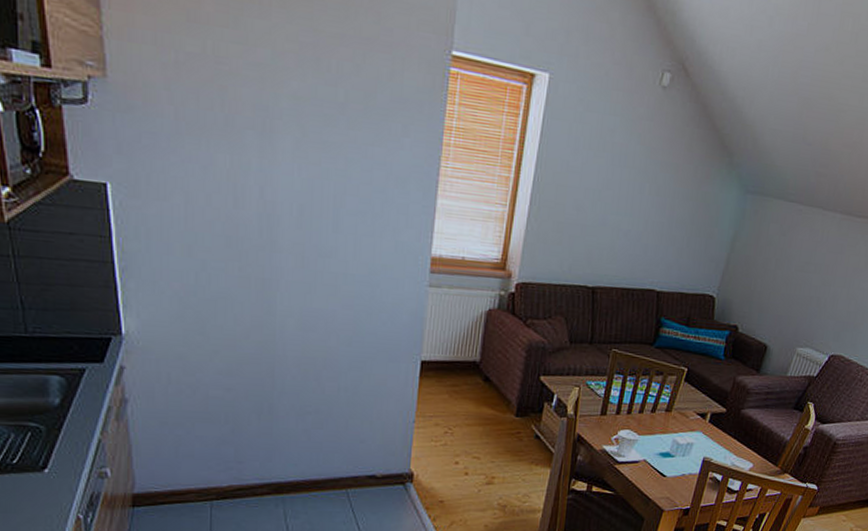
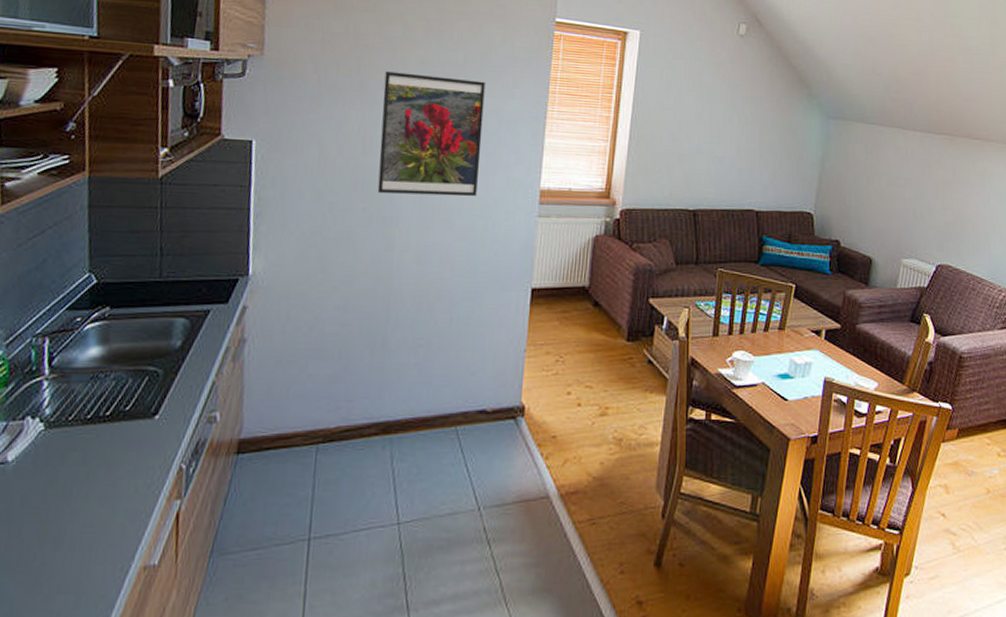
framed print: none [253,107,370,261] -> present [377,71,486,197]

